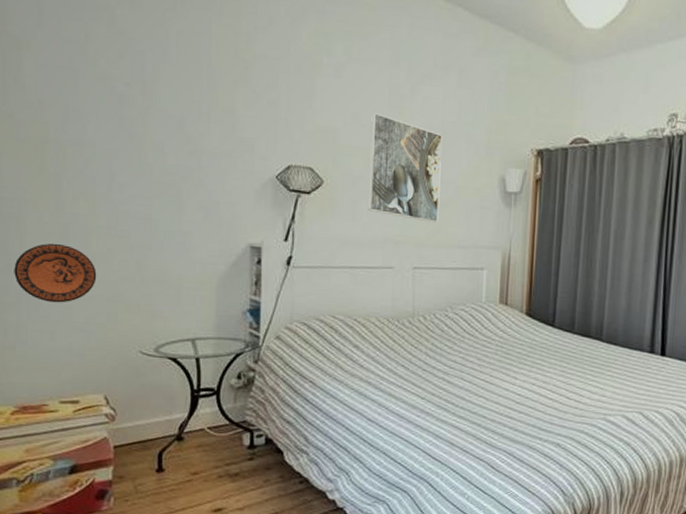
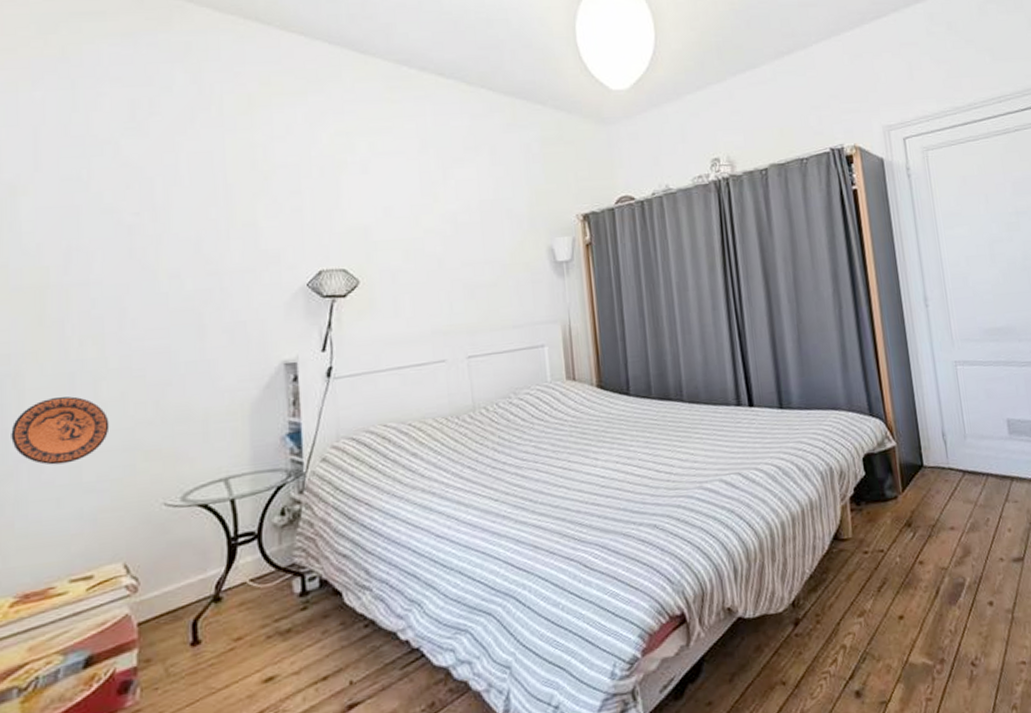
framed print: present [368,113,442,223] -> none [404,203,489,306]

